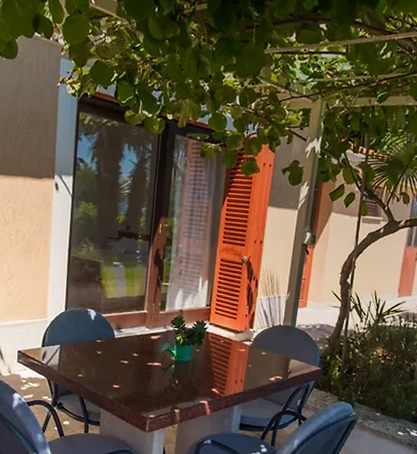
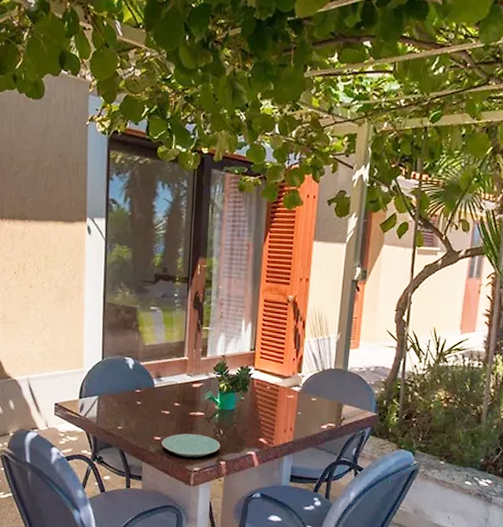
plate: none [120,382,176,405] -> present [162,433,221,458]

